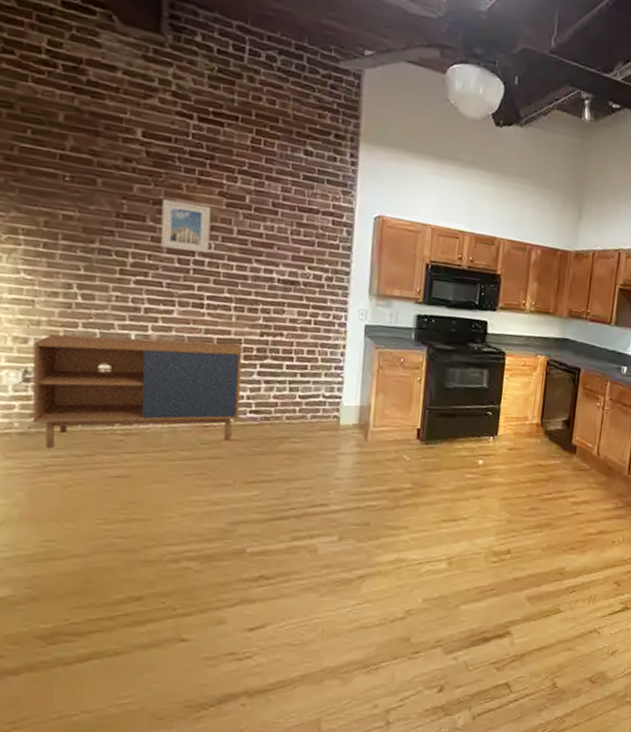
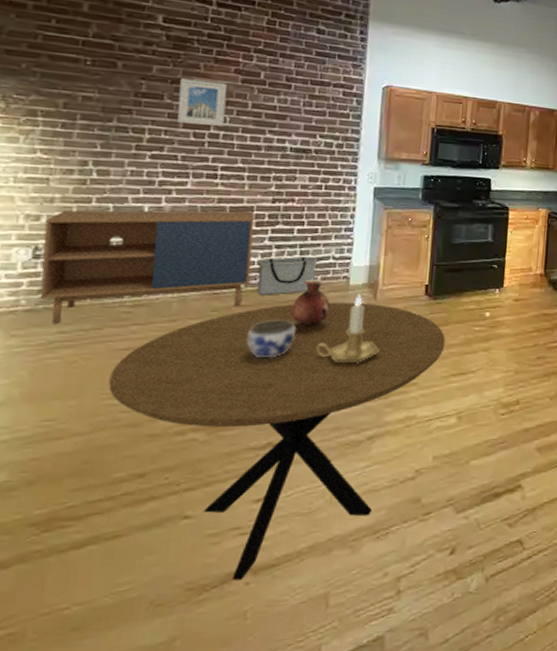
dining table: none [104,441,437,701] -> present [108,302,446,580]
jar: none [237,455,287,494] -> present [246,319,296,358]
storage bin: none [246,392,308,431] -> present [257,256,318,295]
vase: none [282,416,321,466] -> present [292,279,331,328]
candlestick: none [306,434,370,504] -> present [315,294,379,364]

